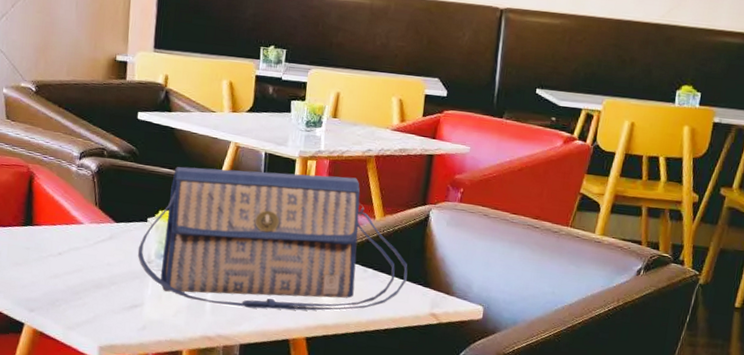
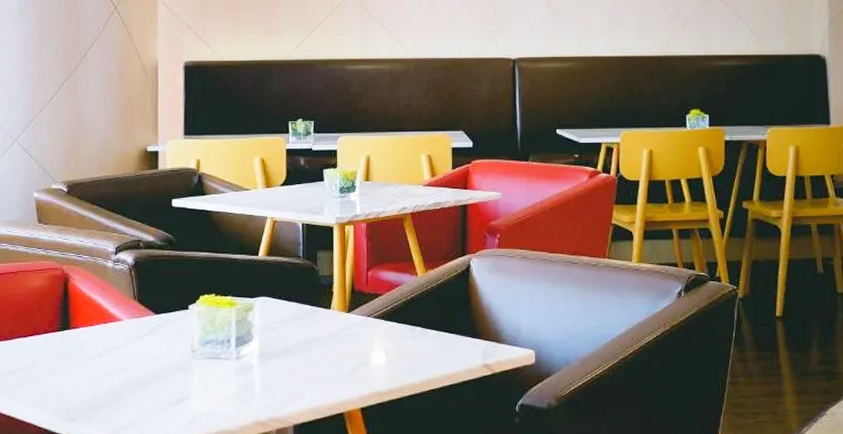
handbag: present [137,166,408,311] -> none [180,237,456,385]

